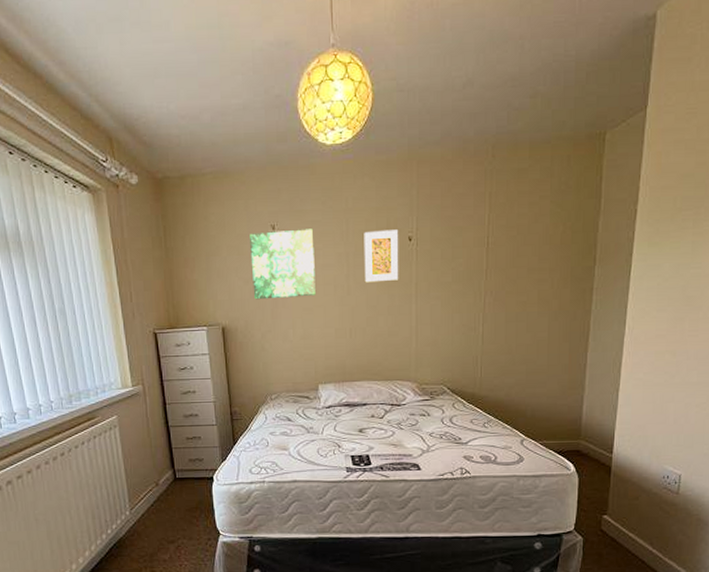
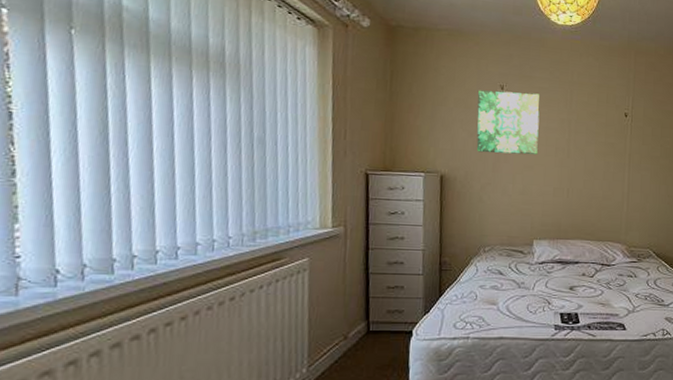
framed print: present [364,230,399,283] -> none [584,103,617,150]

